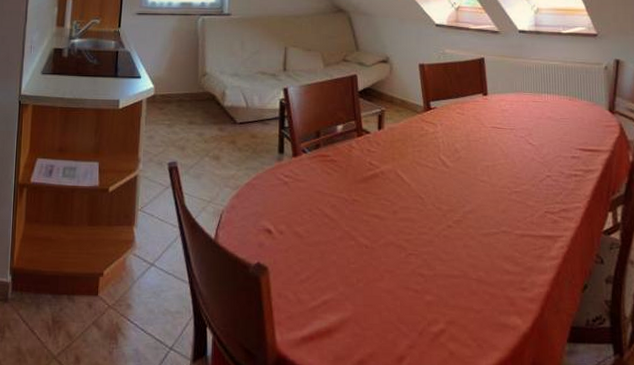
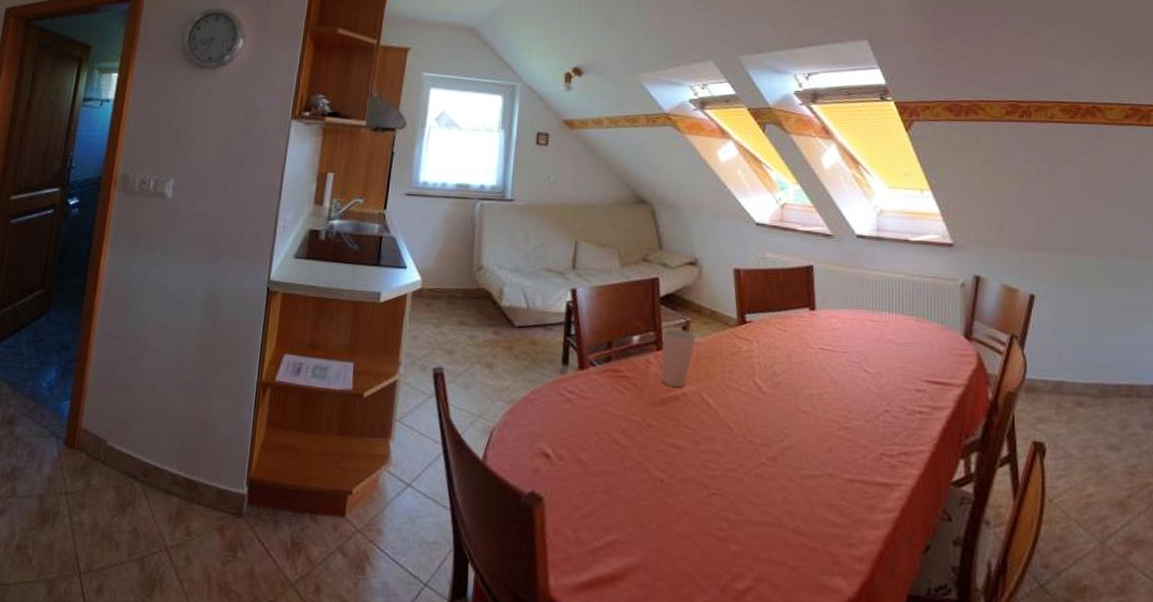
cup: none [361,118,390,167] -> present [661,329,696,388]

